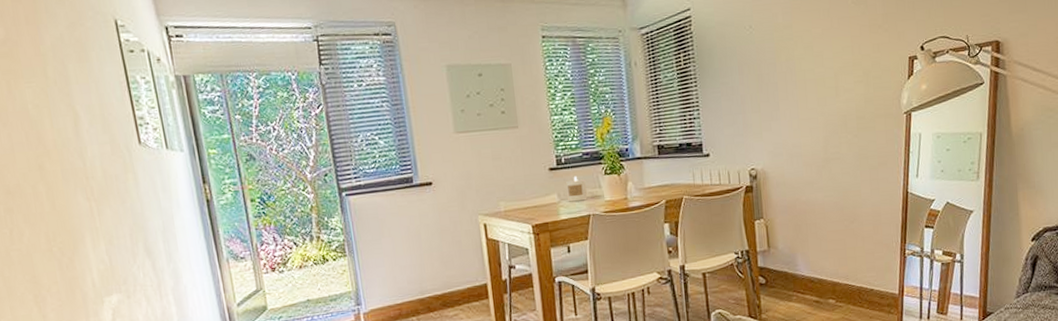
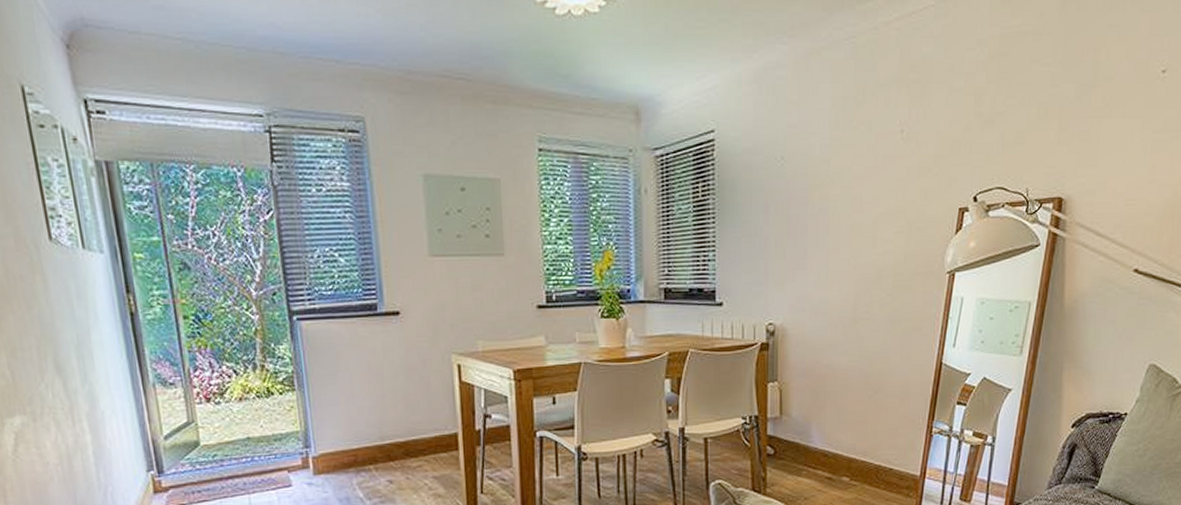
candle: present [566,176,588,202] -> none [556,317,579,346]

